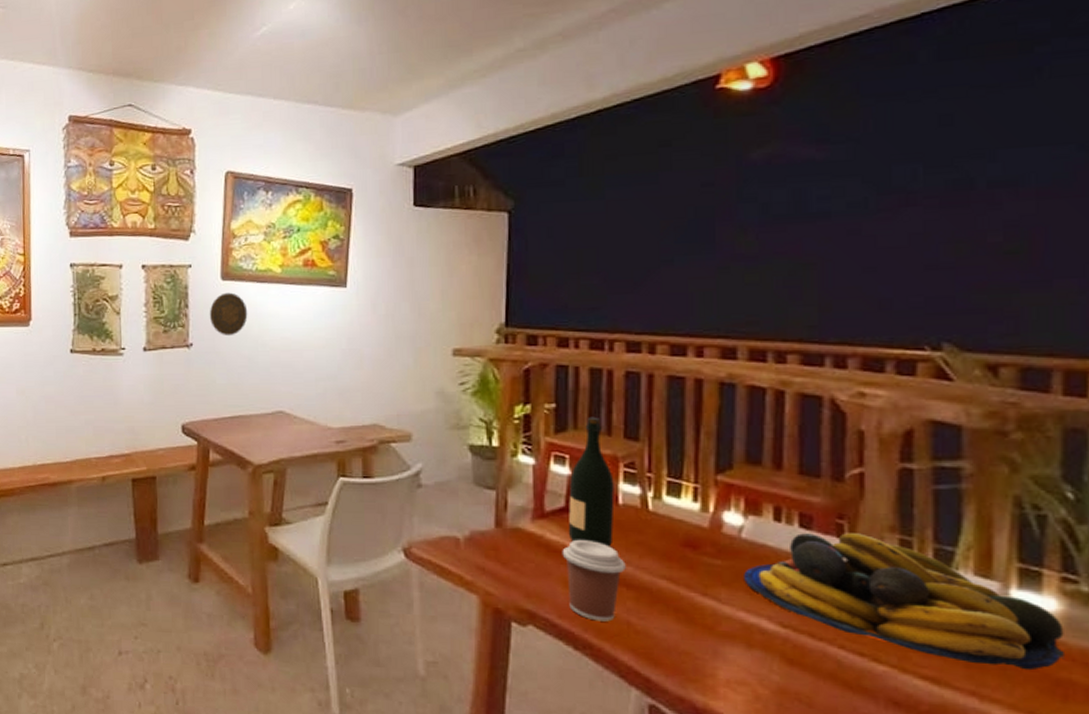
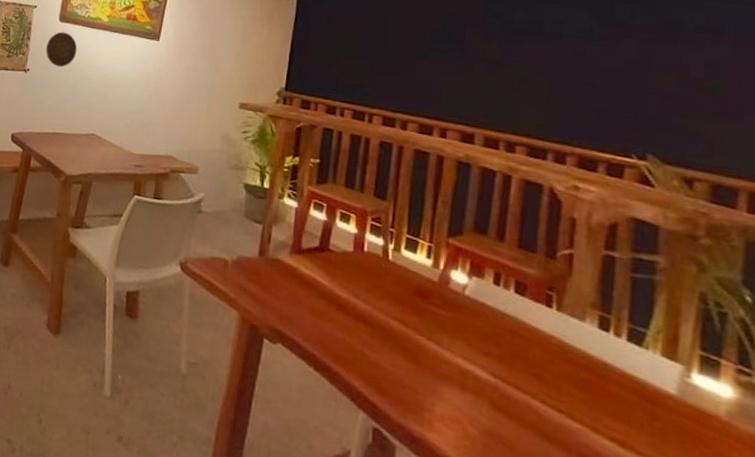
coffee cup: present [562,539,626,622] -> none [312,276,365,350]
wine bottle: present [568,417,615,547] -> none [319,174,362,287]
fruit bowl: present [744,533,1066,671] -> none [464,298,737,447]

